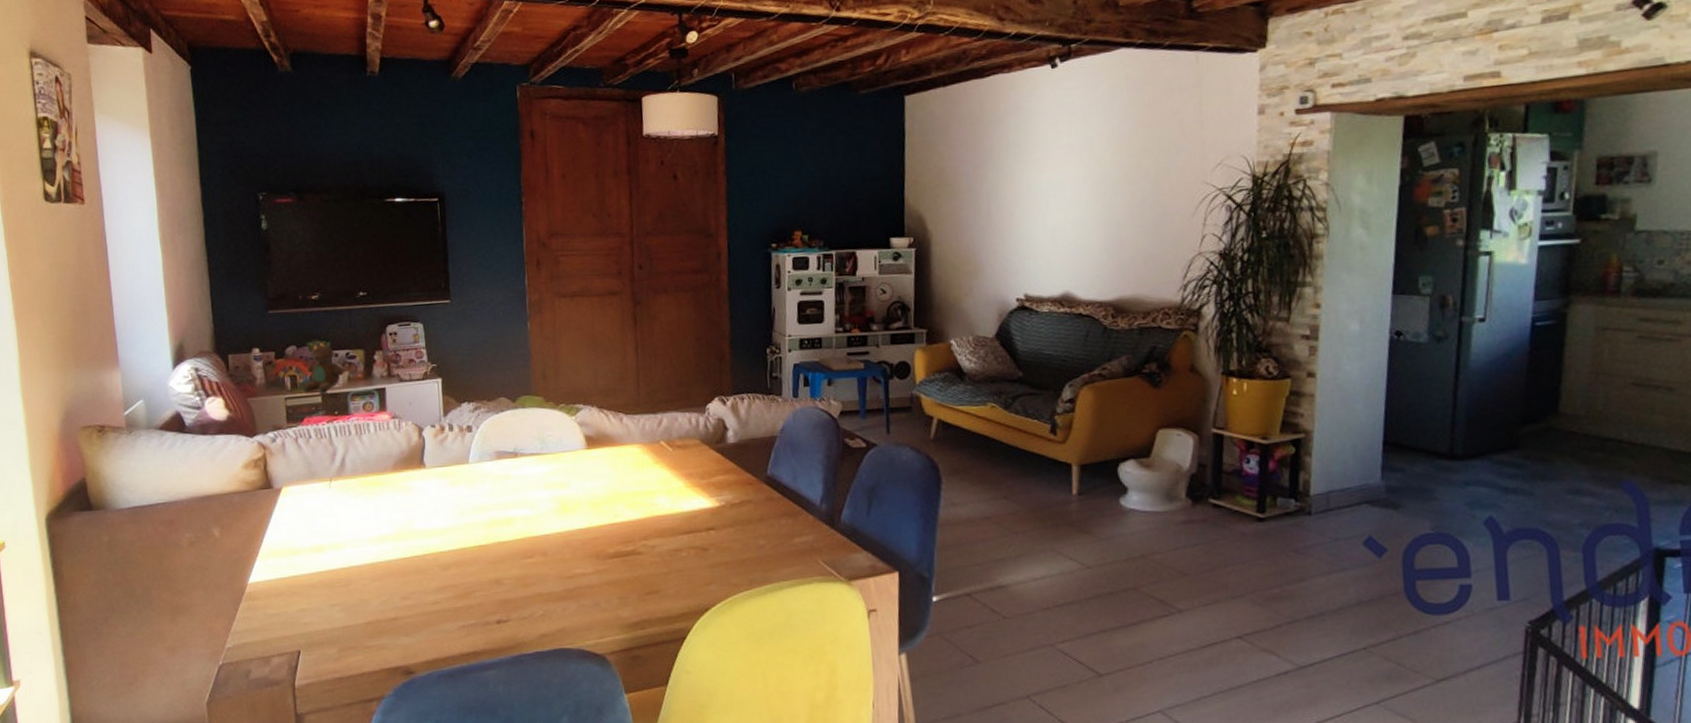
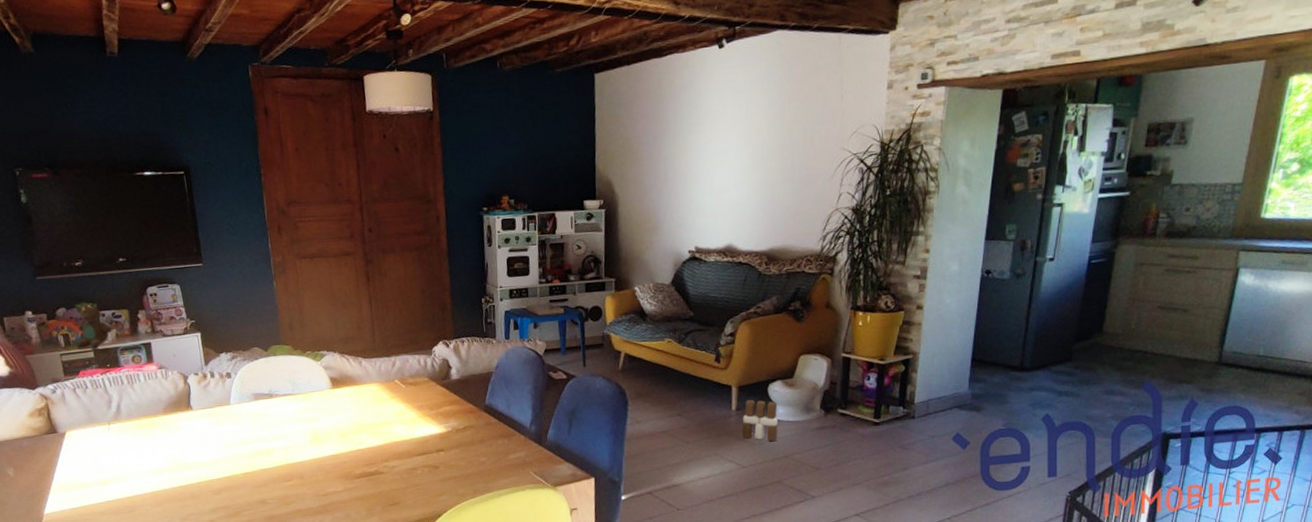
toy blocks: none [1085,481,1132,537] -> present [742,399,778,442]

